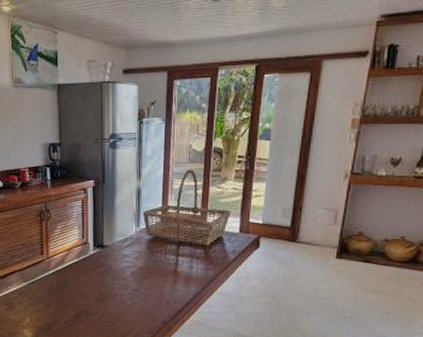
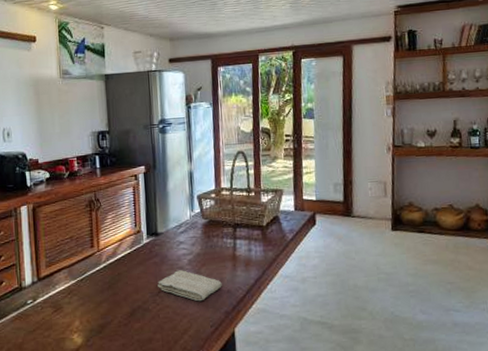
washcloth: none [101,281,162,310] -> present [157,270,222,302]

